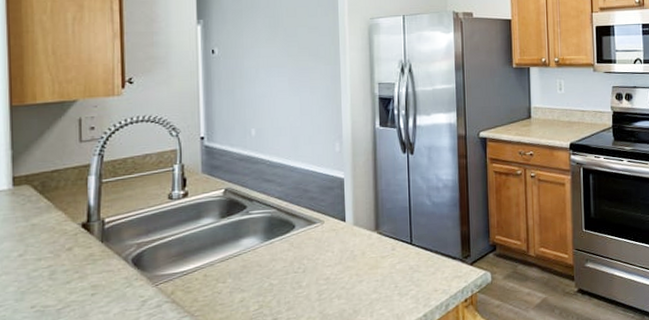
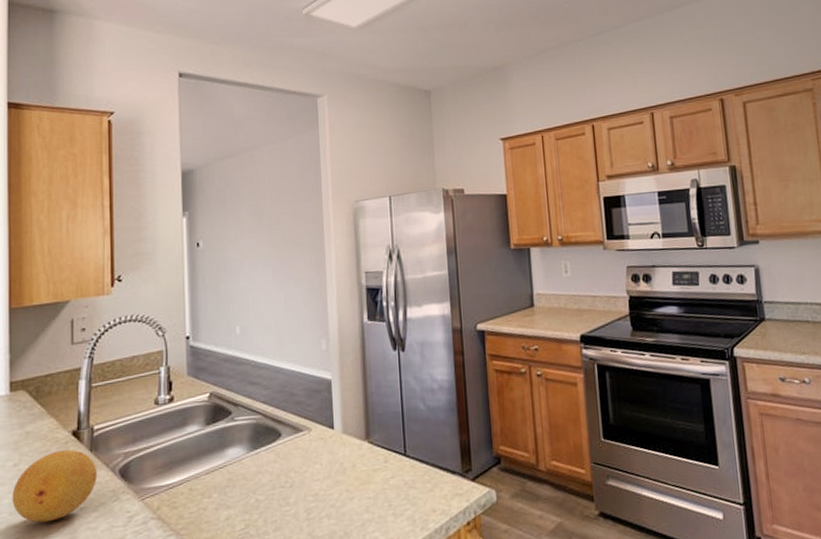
fruit: none [17,240,110,308] -> present [12,449,98,523]

